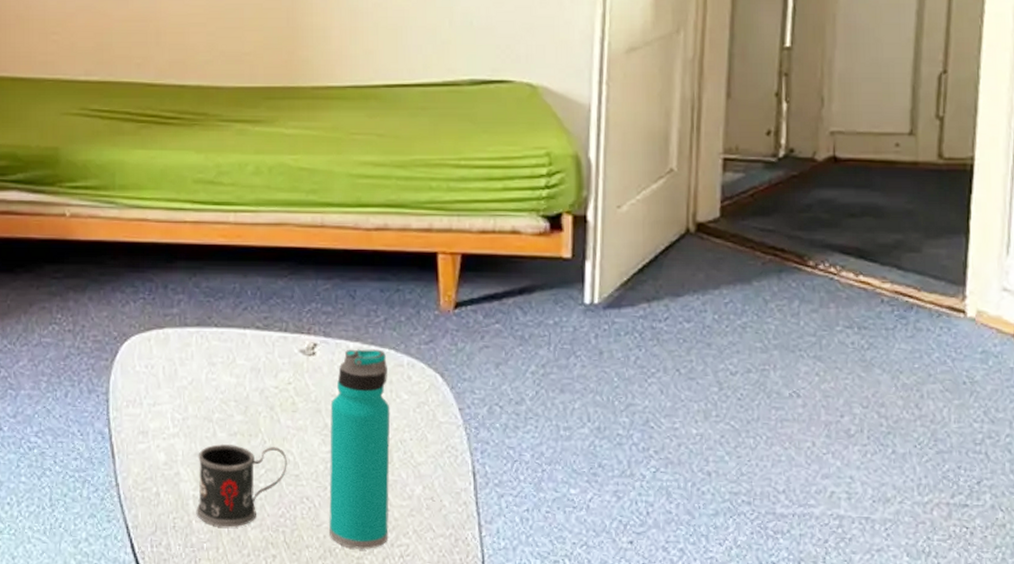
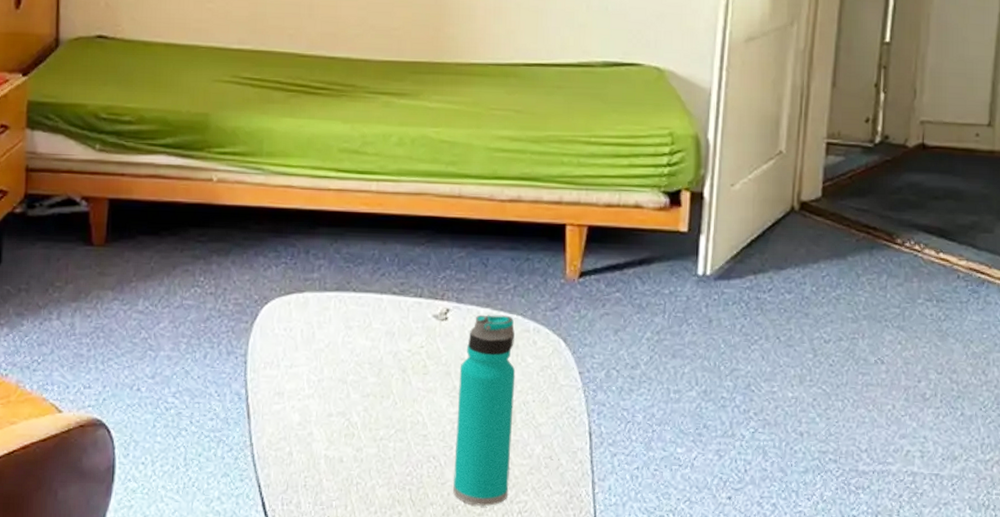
mug: present [196,443,287,528] -> none [327,404,417,486]

